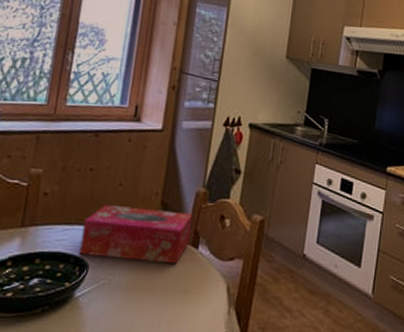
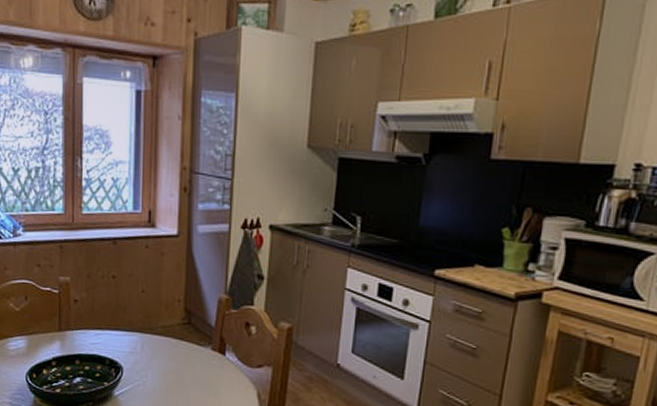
tissue box: present [78,205,193,264] -> none [112,311,217,370]

